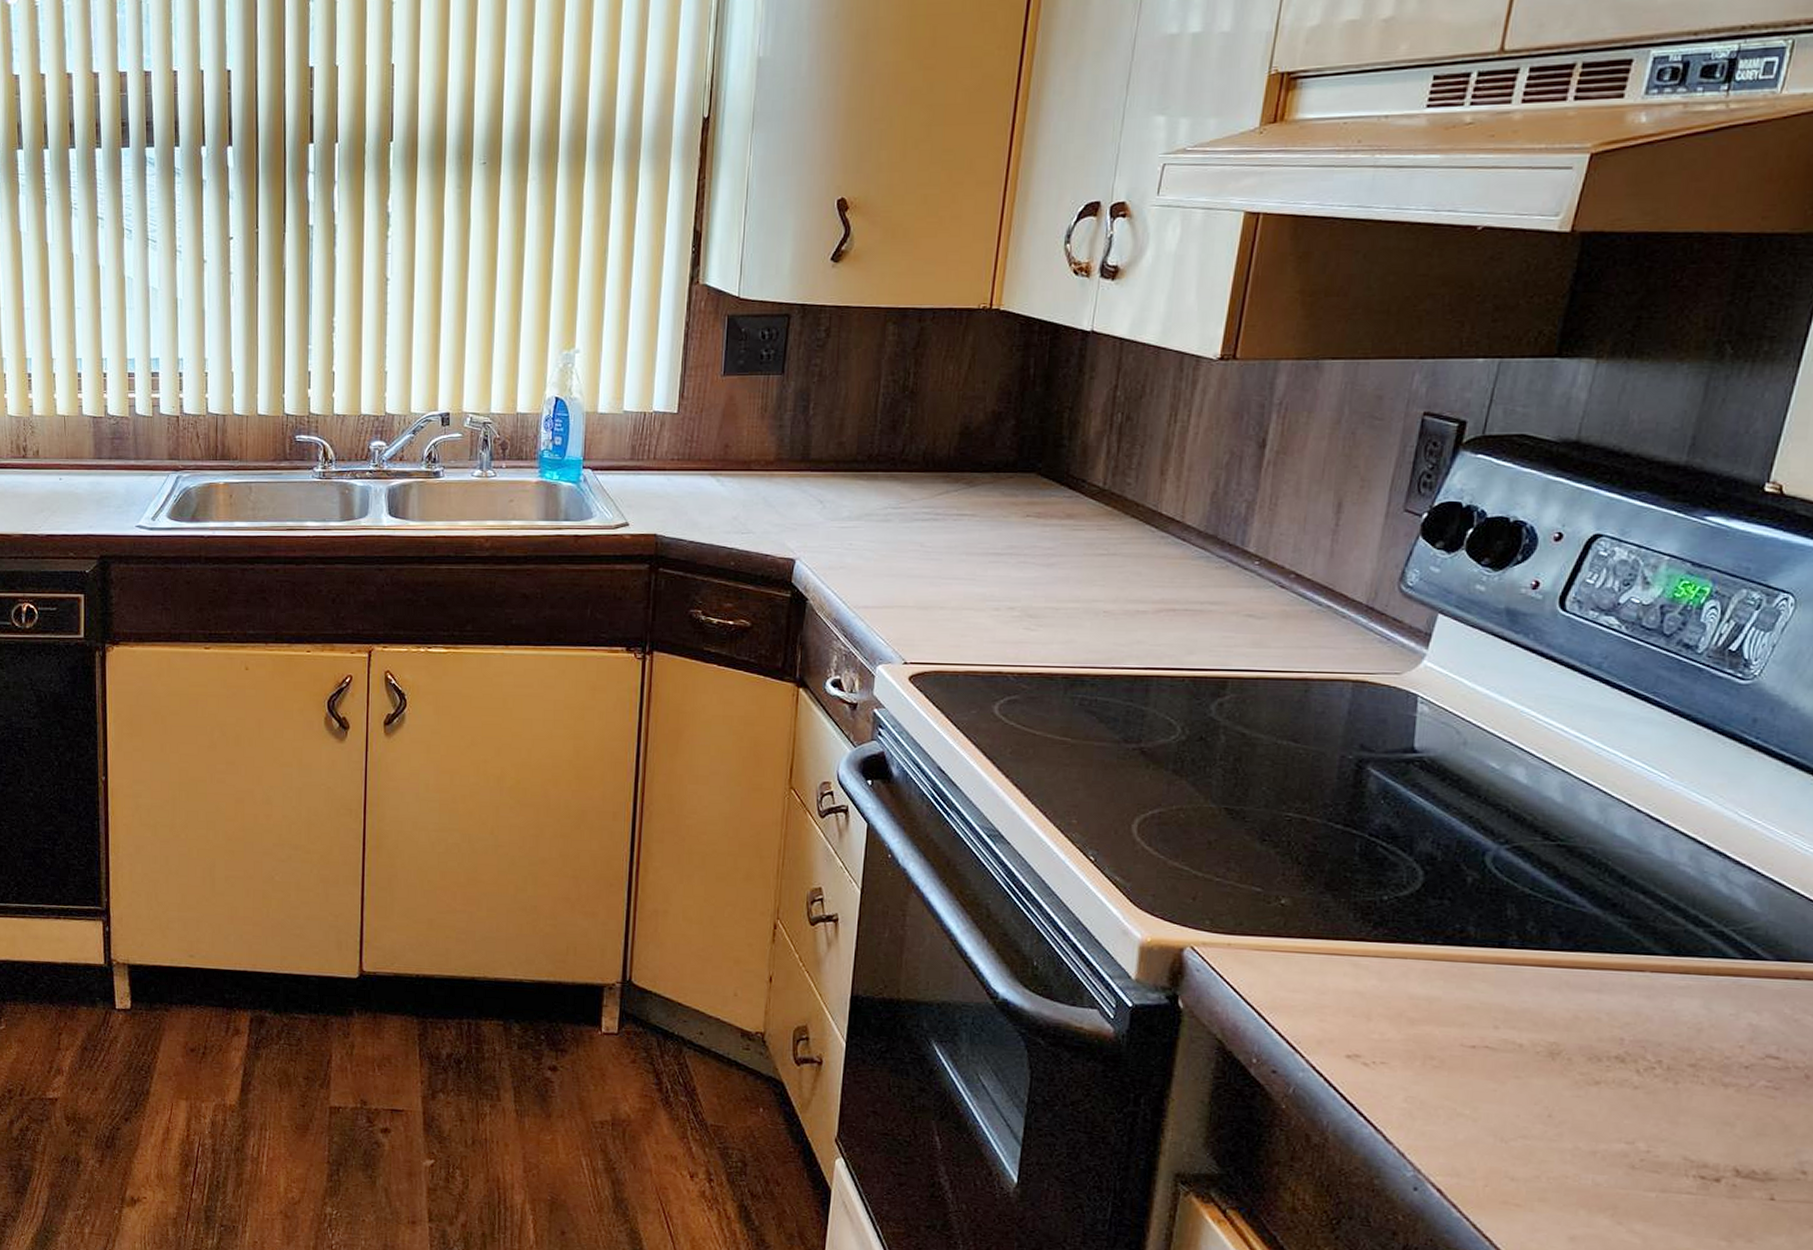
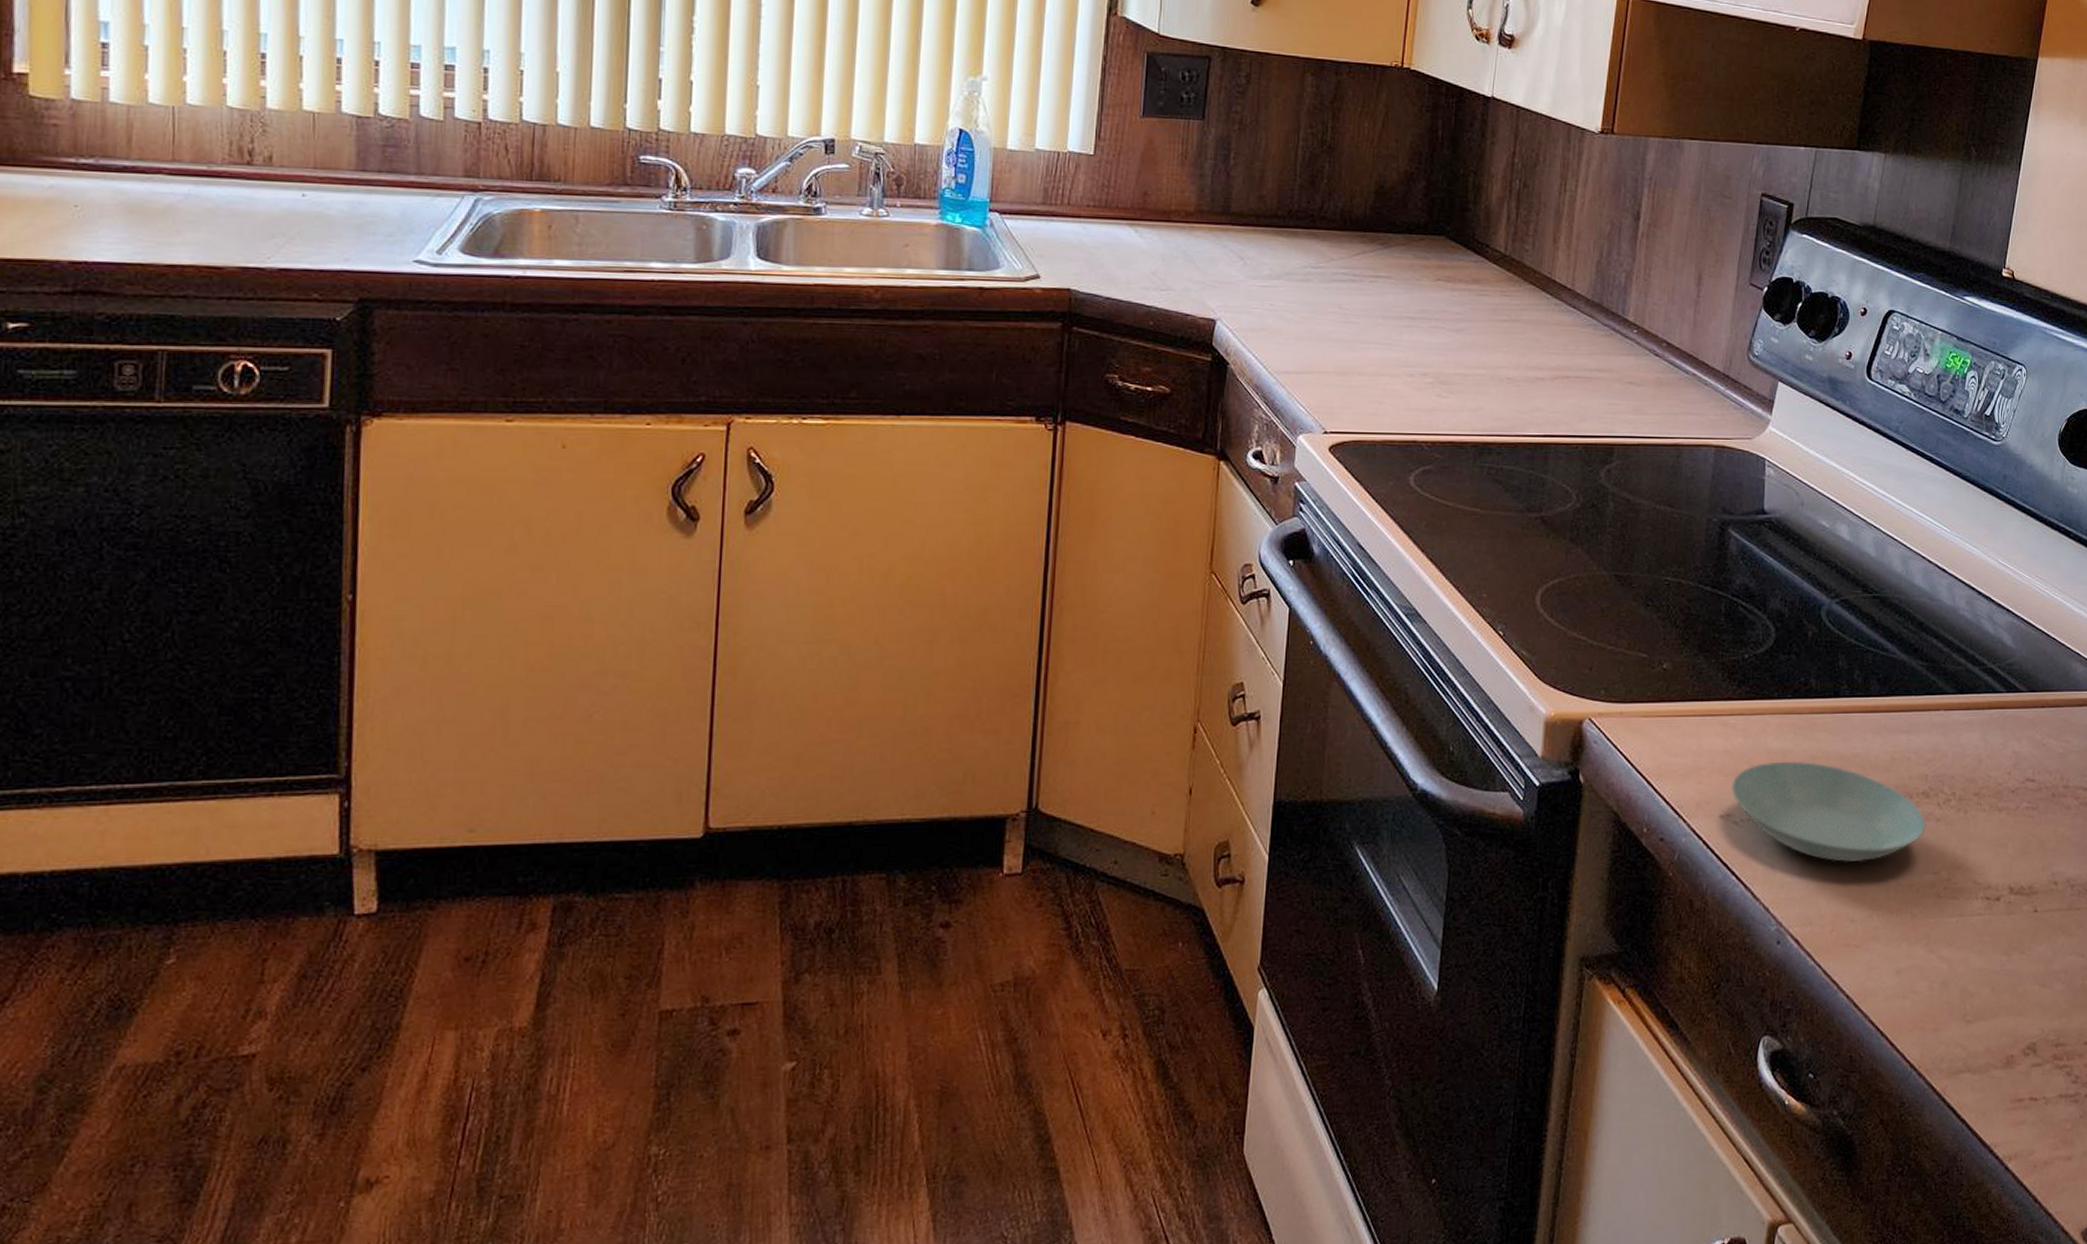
saucer: none [1360,1007,1619,1121] -> present [1730,761,1926,863]

